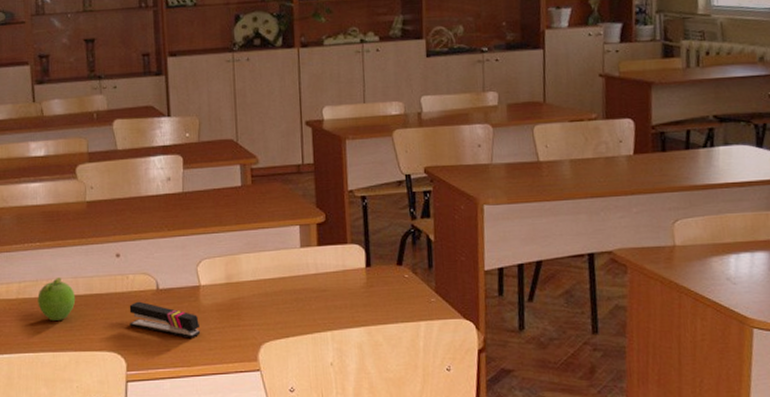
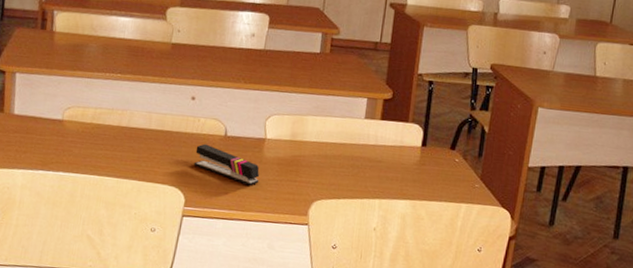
fruit: present [37,278,76,321] -> none [110,110,147,150]

